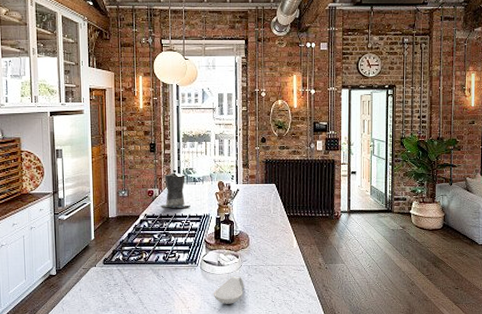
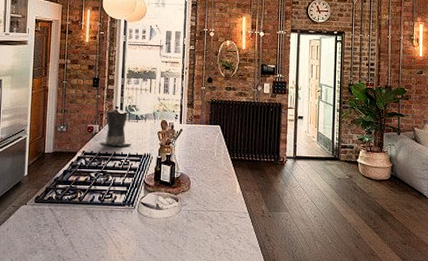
spoon rest: present [213,276,244,304] -> none [149,221,183,251]

